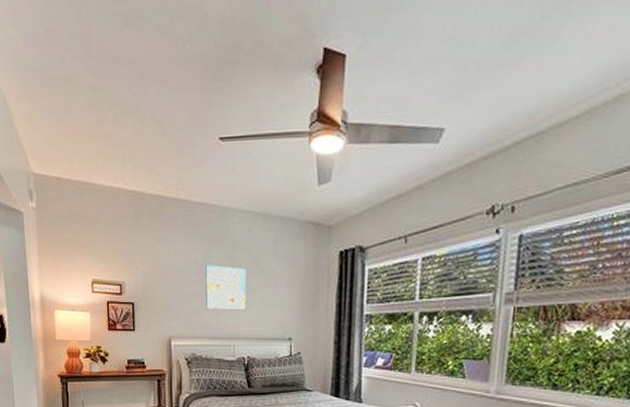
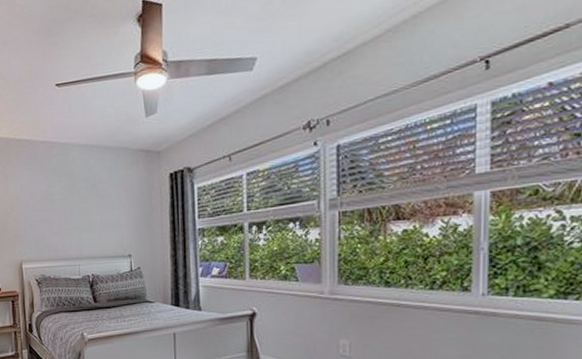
wall art: present [205,265,246,311] -> none [49,194,88,234]

